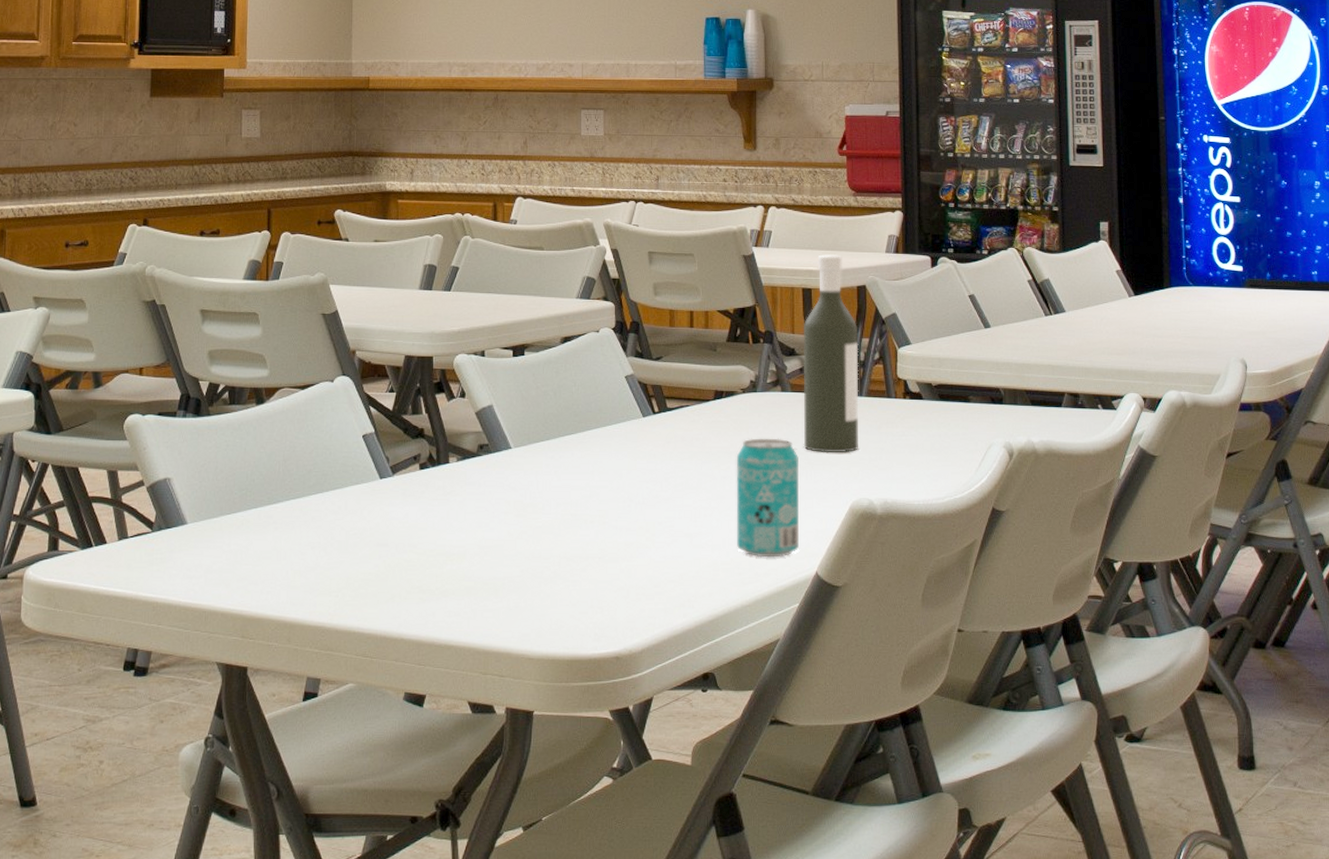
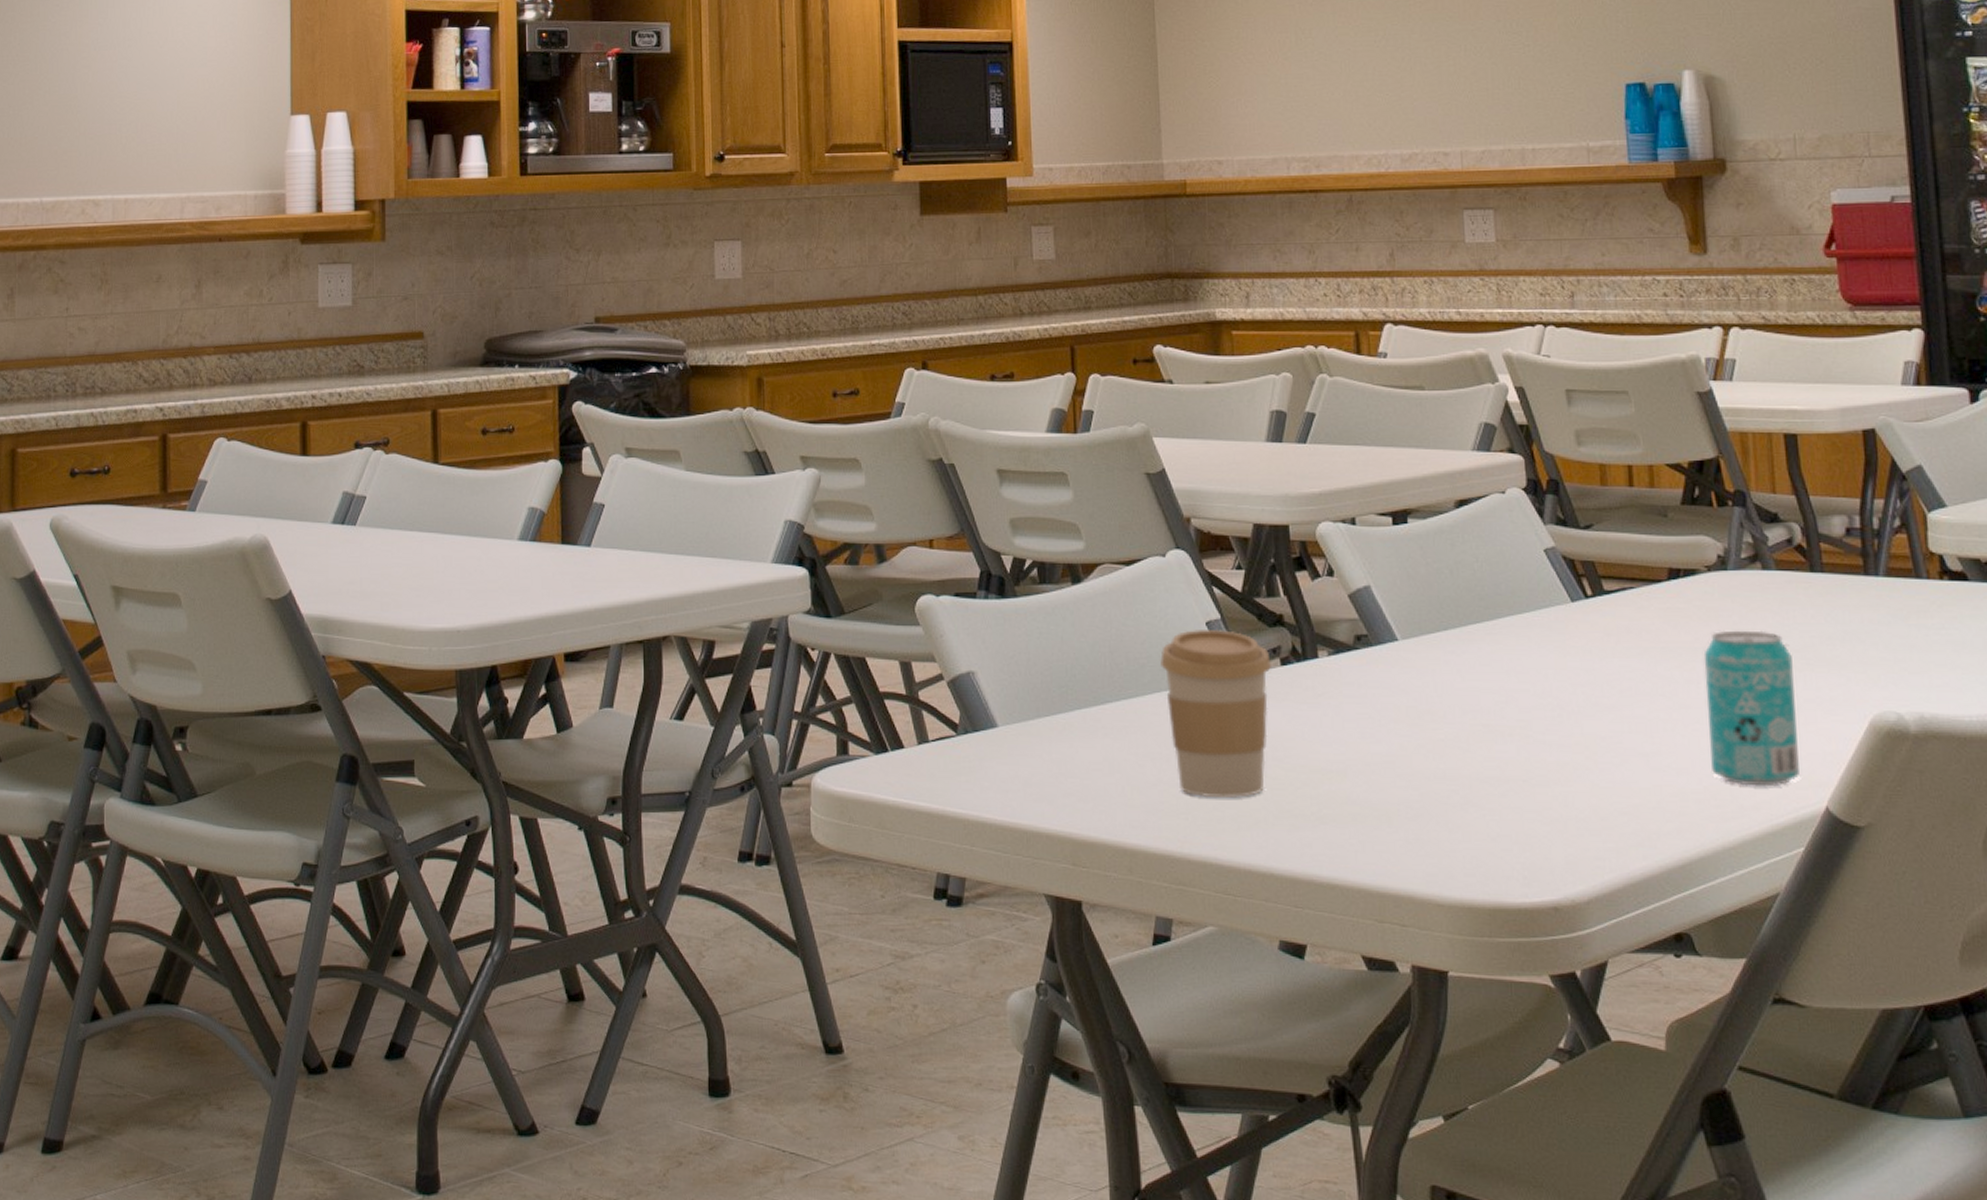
coffee cup: none [324,440,412,579] -> present [1160,629,1271,798]
bottle: present [803,254,859,453] -> none [1789,389,1877,652]

